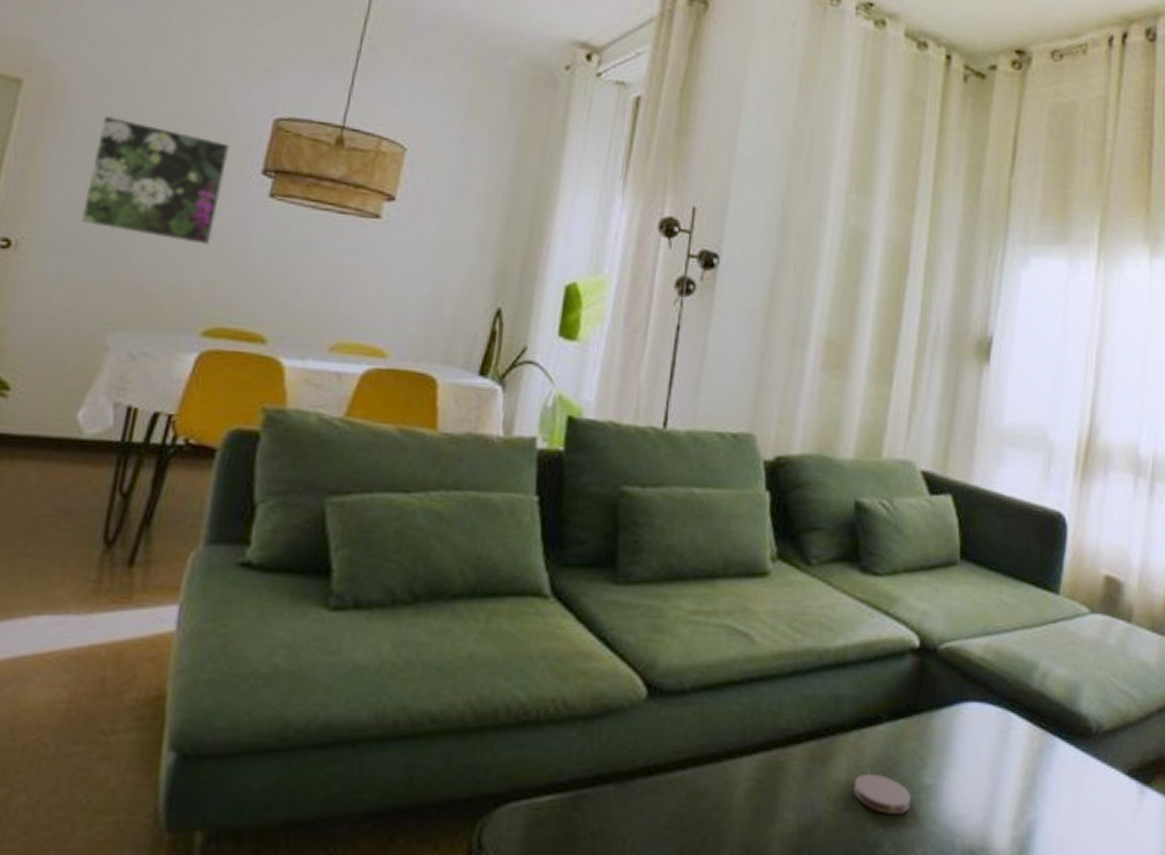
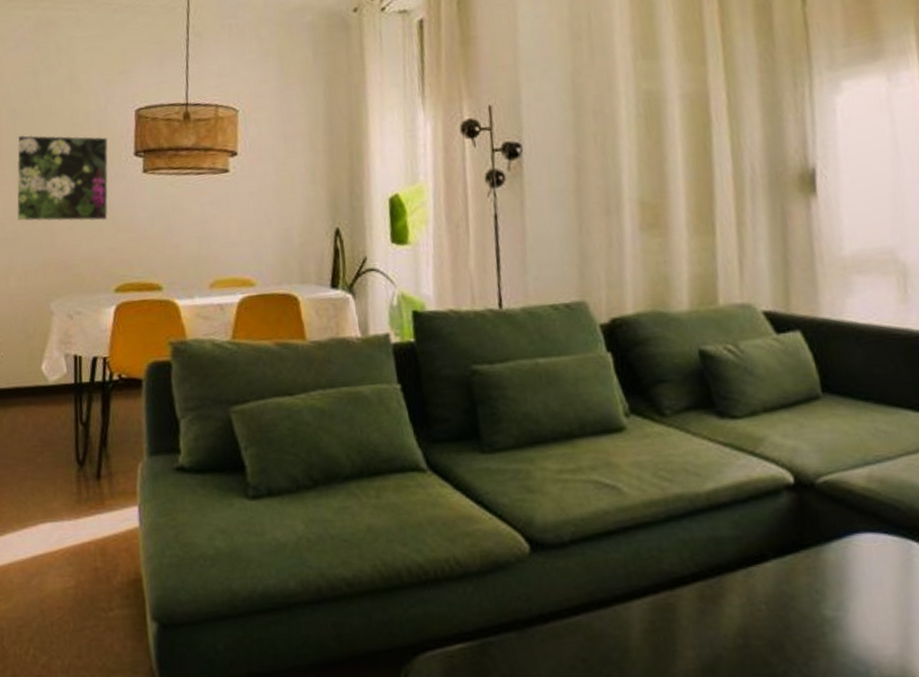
coaster: present [854,773,911,815] -> none [750,609,816,649]

